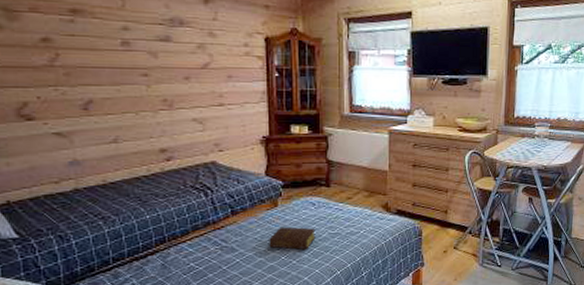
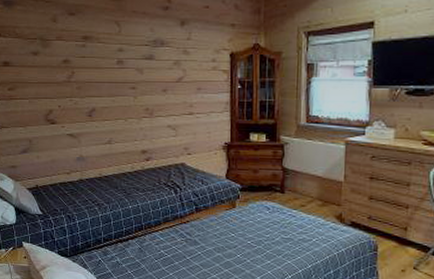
bible: present [269,226,316,250] -> none [227,227,269,252]

